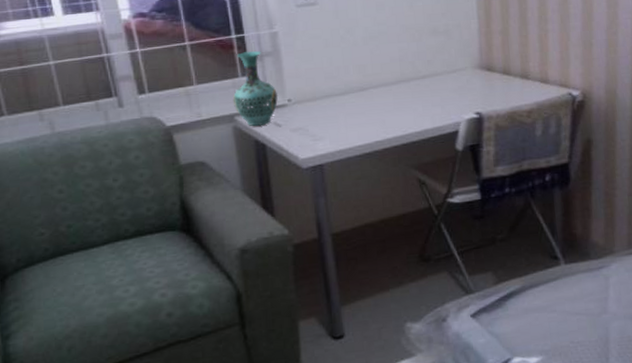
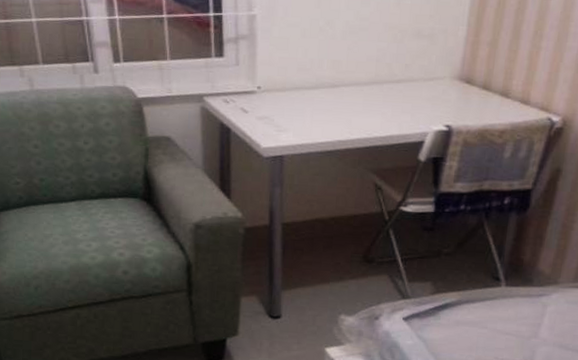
vase: present [232,51,278,126] -> none [203,31,248,109]

